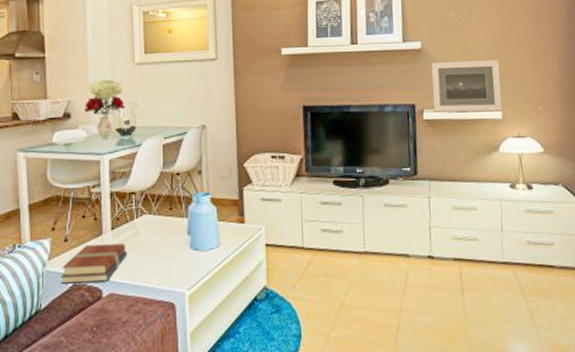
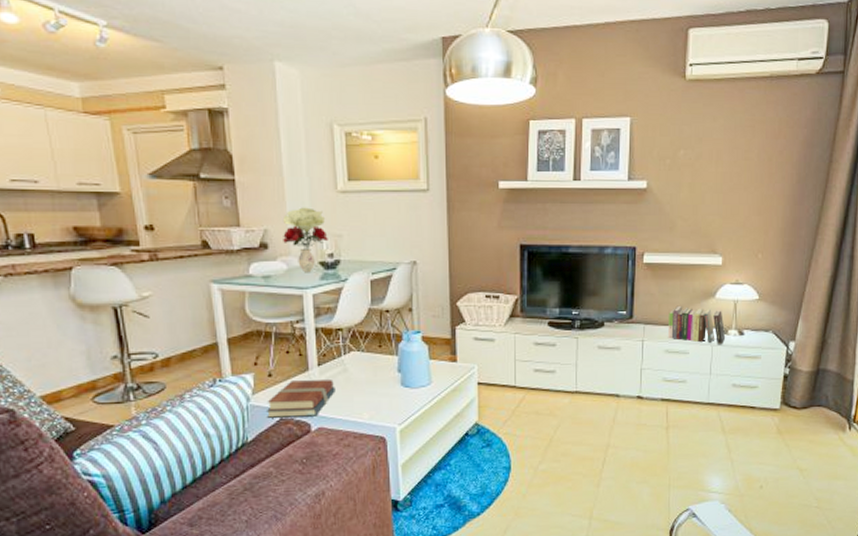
picture frame: present [430,60,503,113] -> none [654,203,725,257]
books: none [453,160,514,200] -> present [667,305,726,345]

